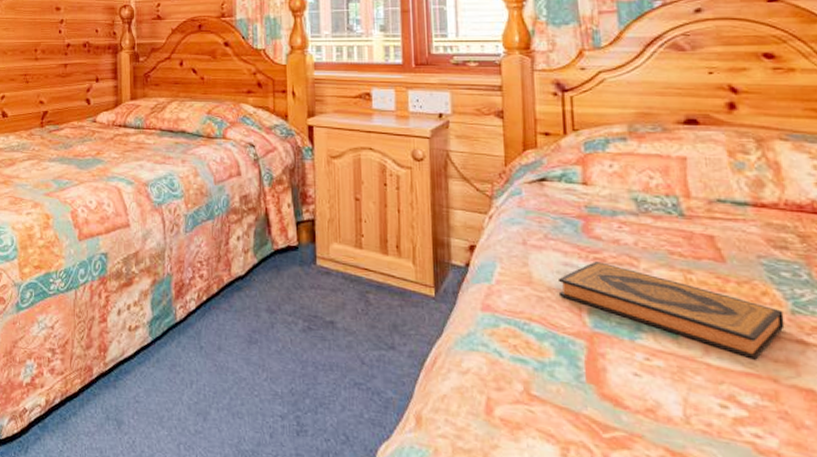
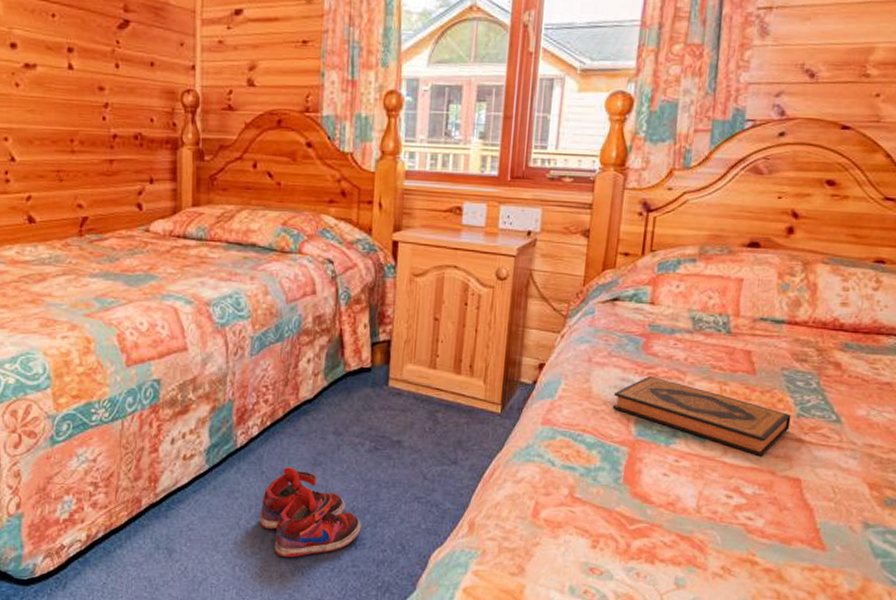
shoe: none [200,343,302,440] -> present [259,467,362,558]

